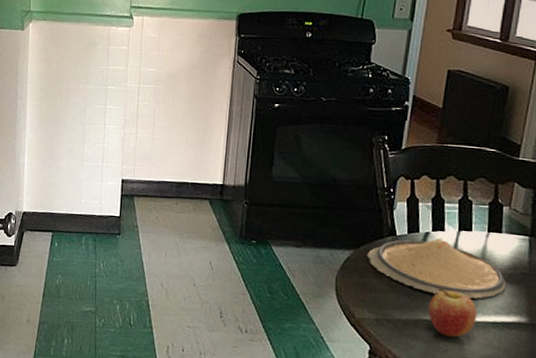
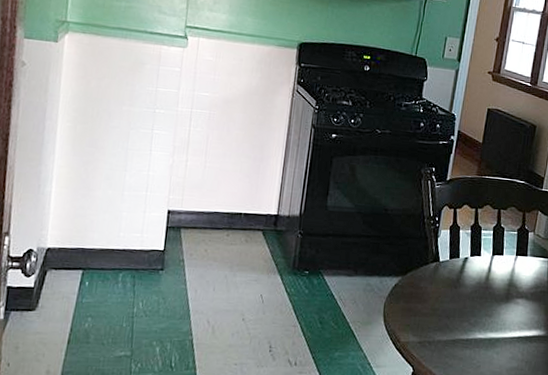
plate: present [367,238,507,299] -> none [413,262,530,317]
fruit: present [427,288,478,338] -> none [464,309,506,354]

